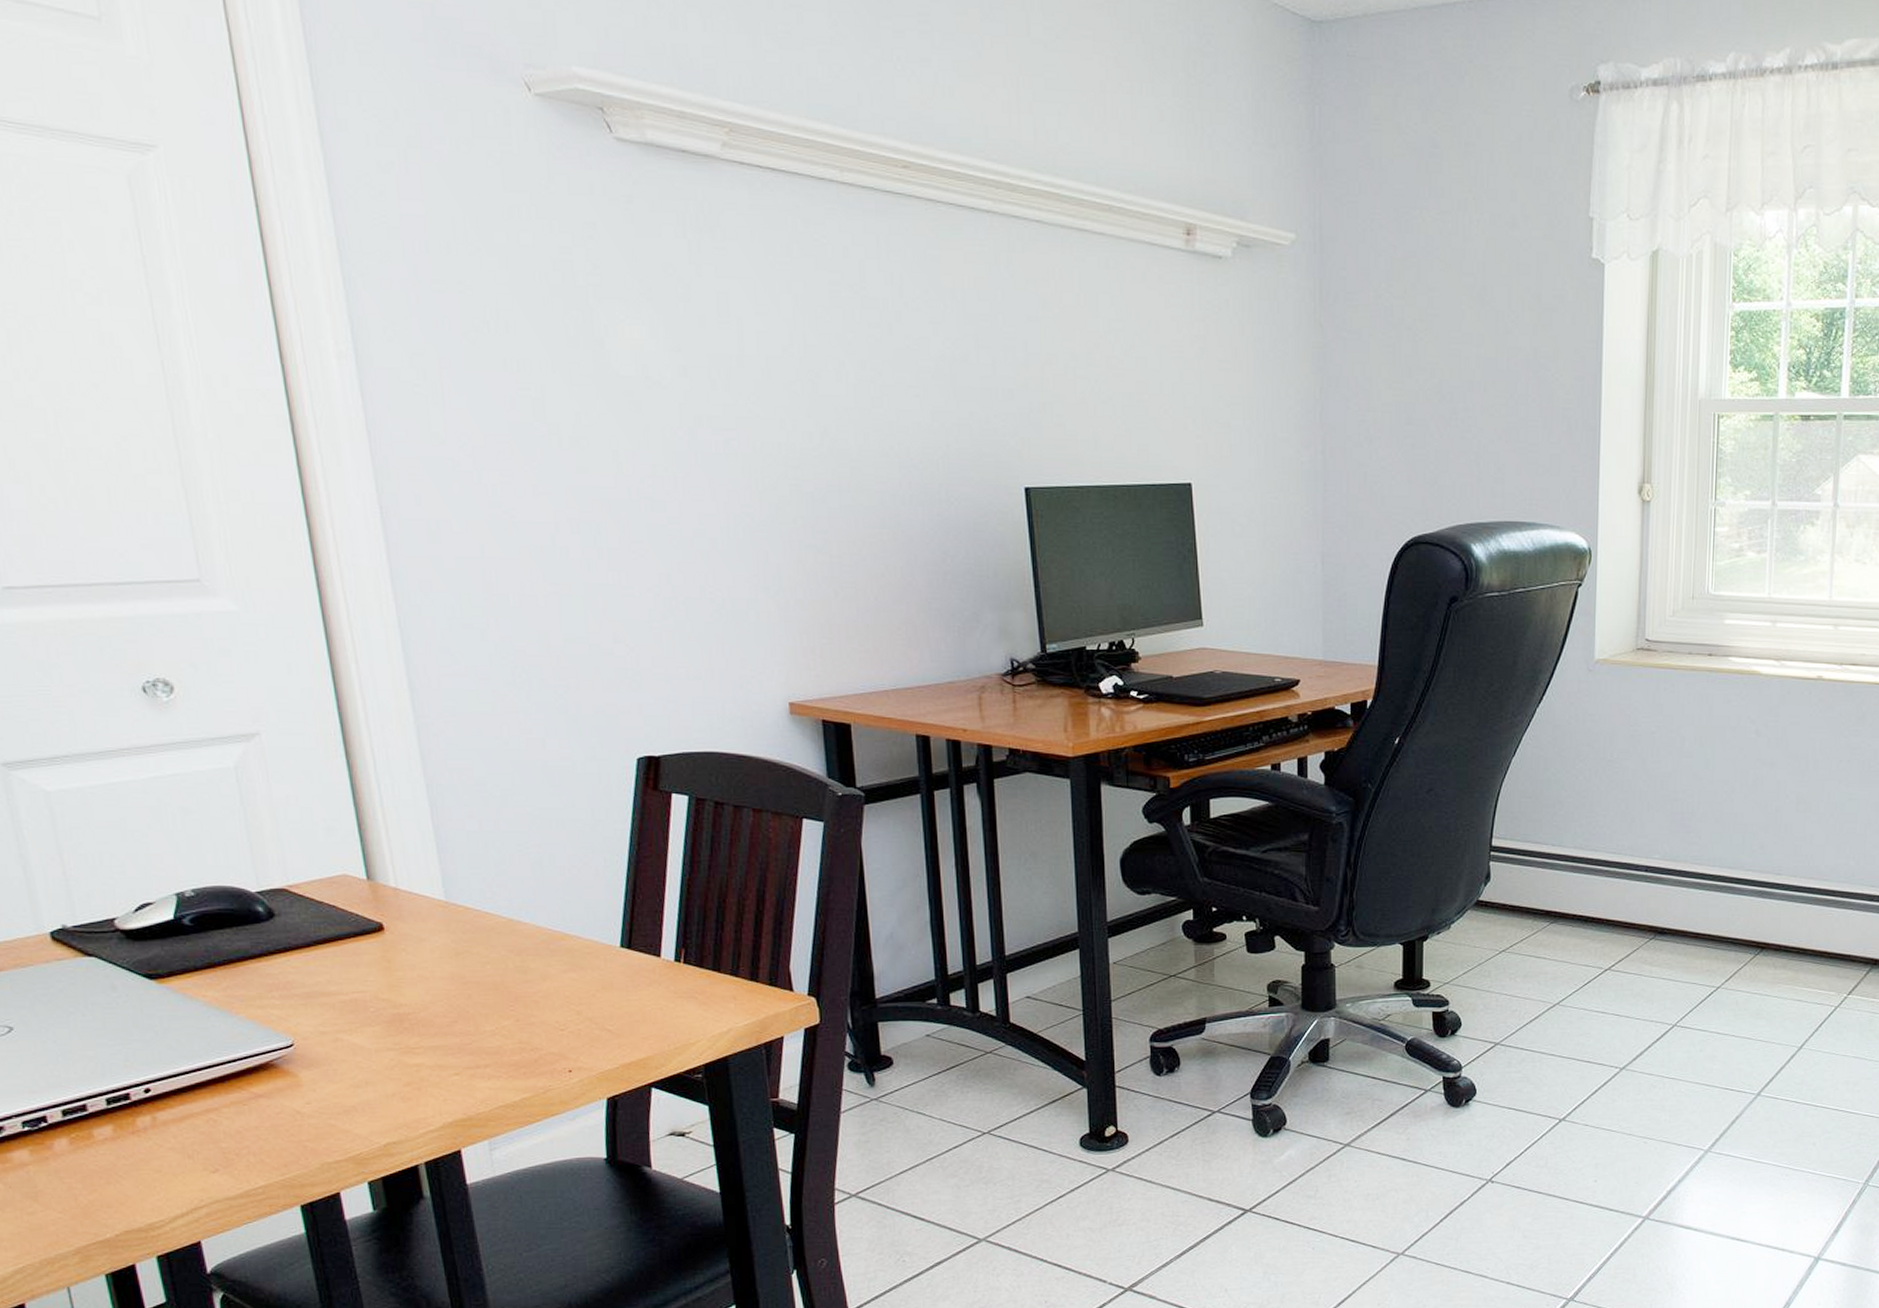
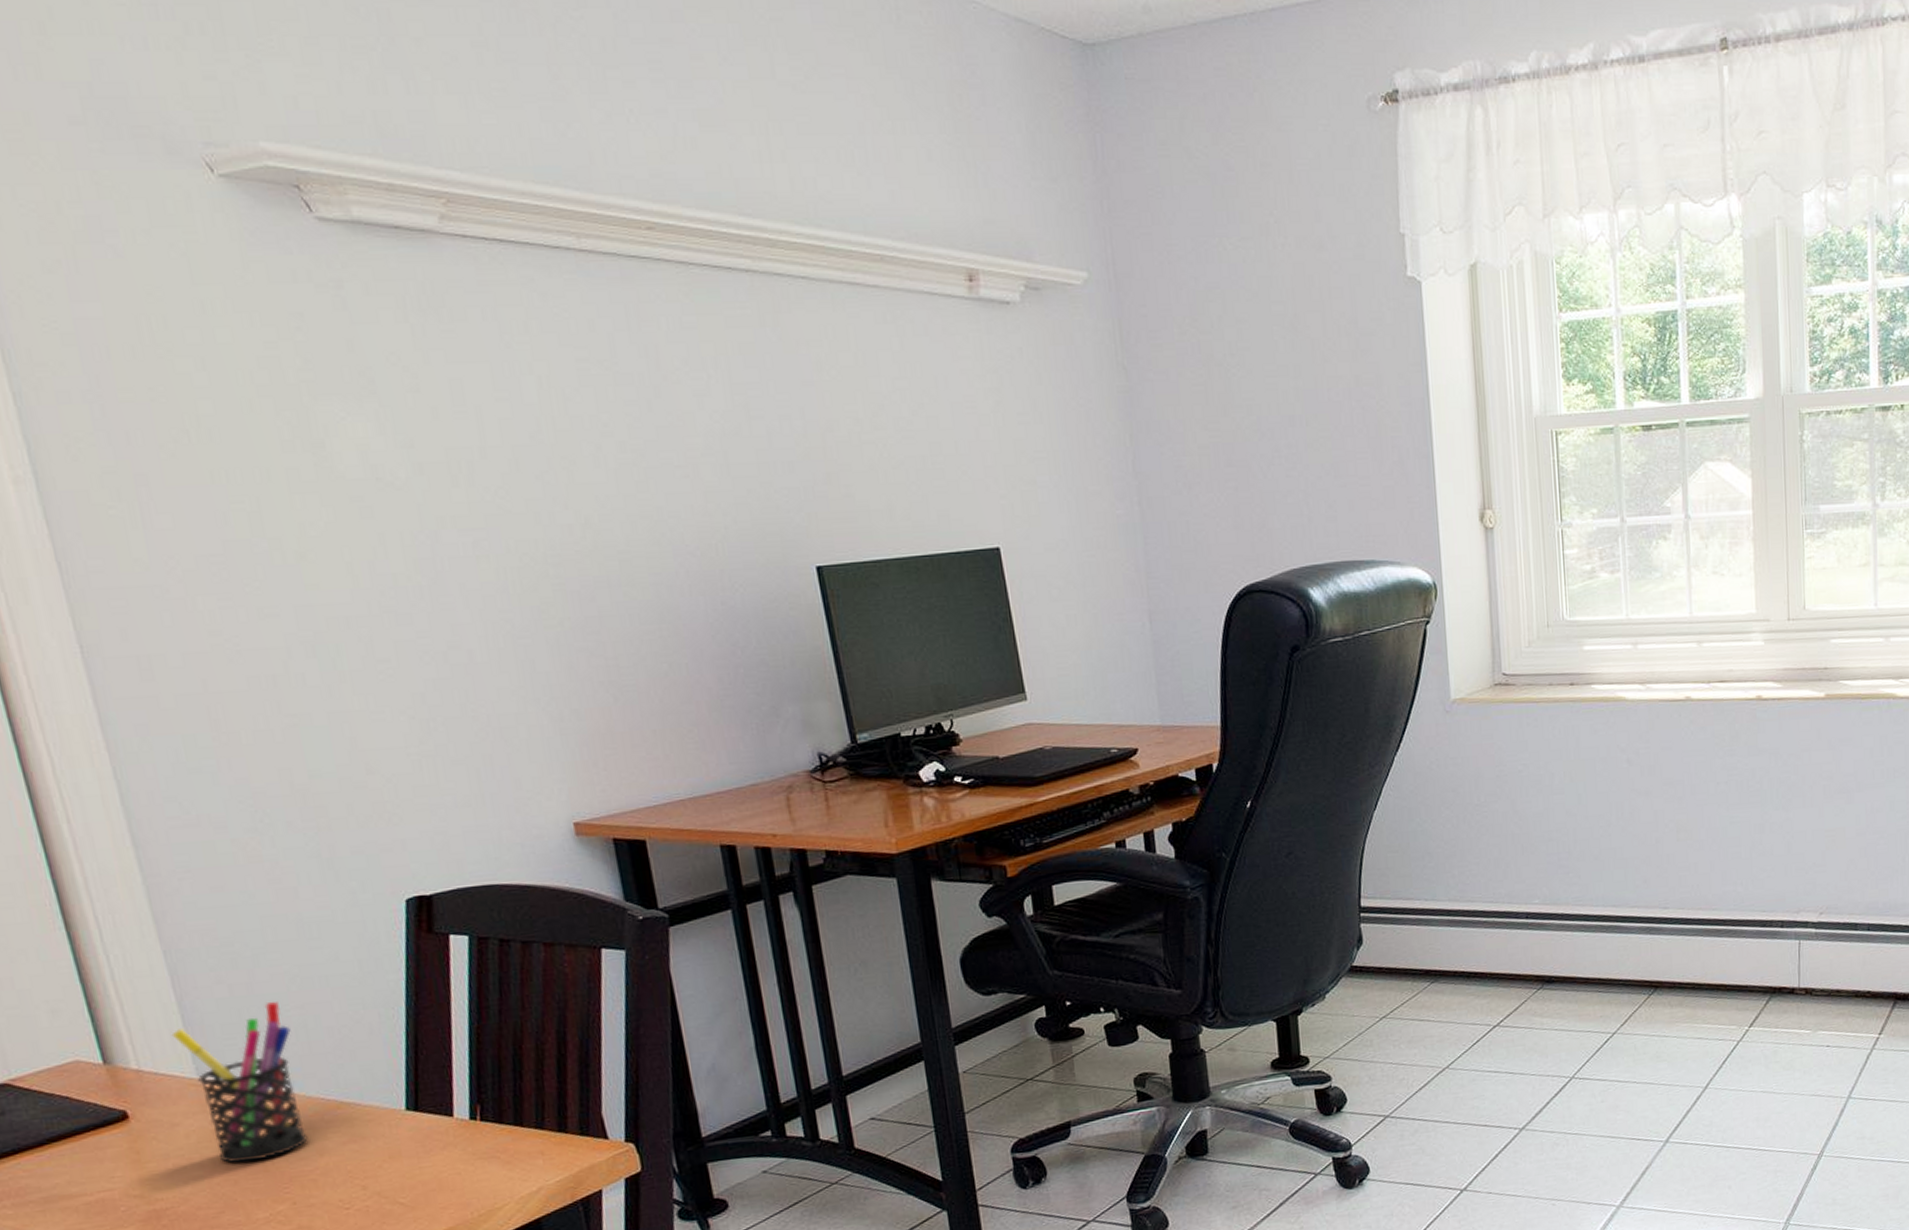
pen holder: none [426,838,534,979] -> present [171,1001,308,1163]

